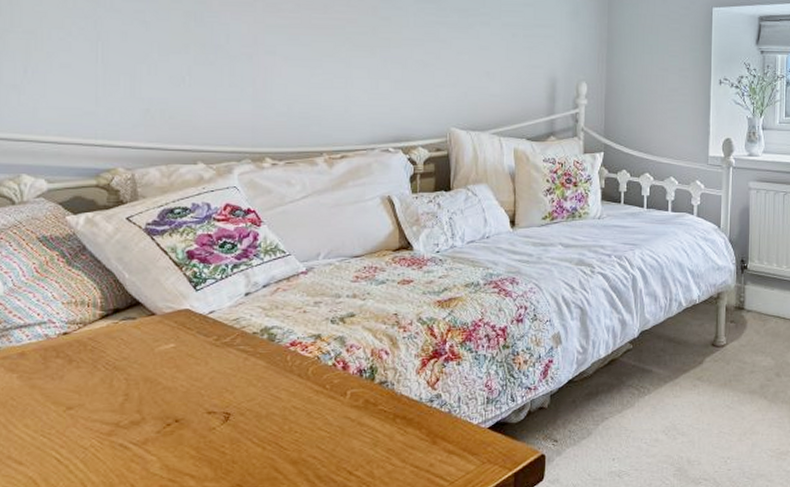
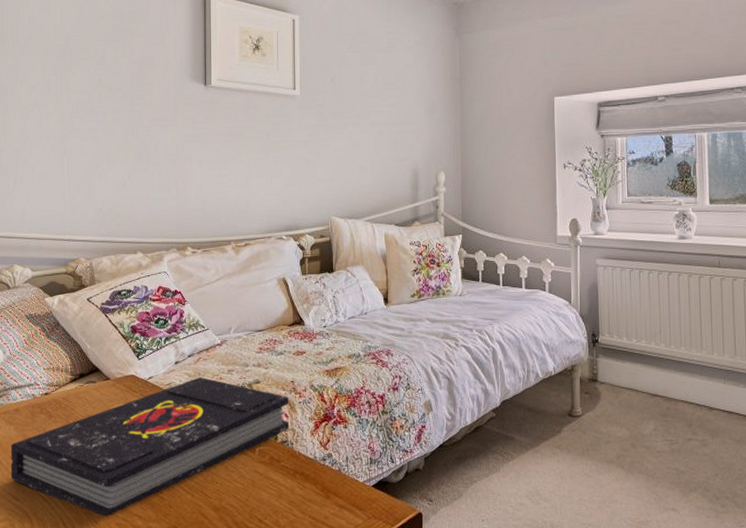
book: none [10,311,391,478] -> present [10,377,290,517]

